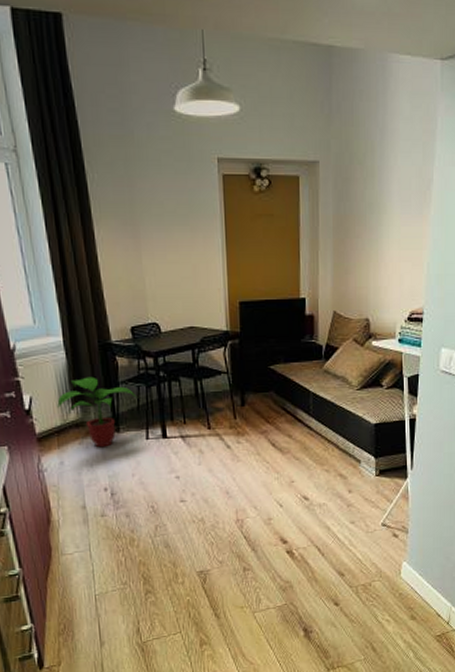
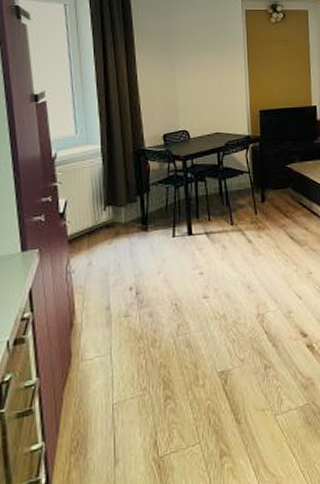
potted plant: present [57,376,137,448] -> none [90,180,166,247]

